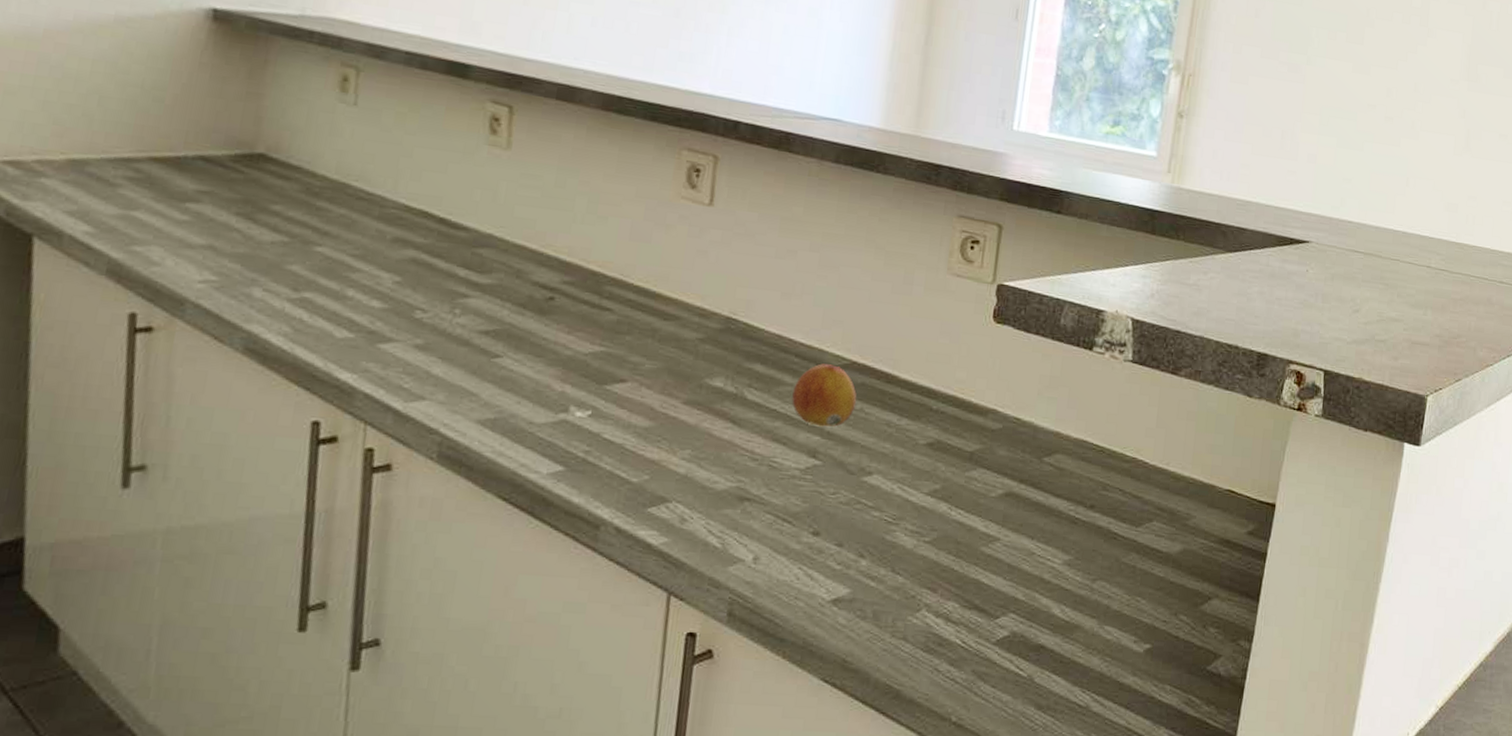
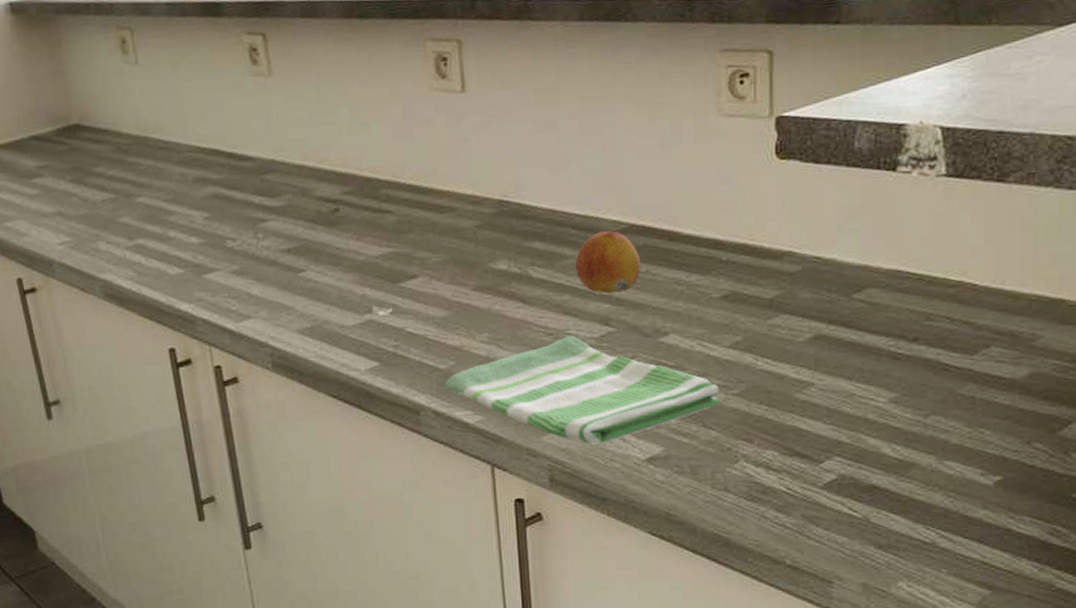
dish towel: none [633,463,913,581] -> present [444,335,721,444]

